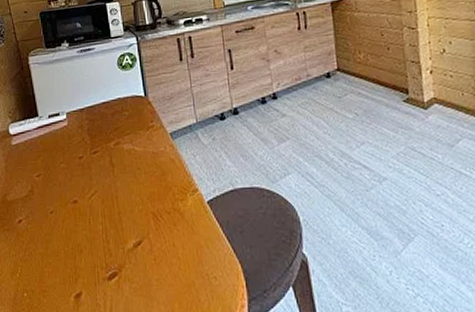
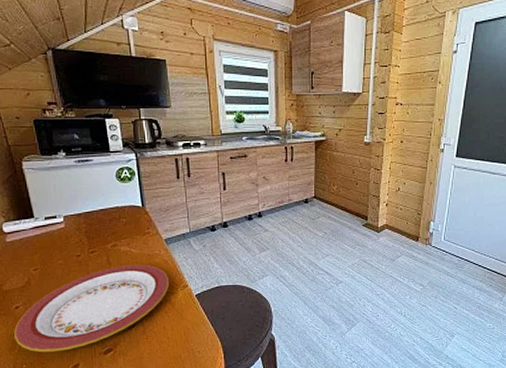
plate: none [16,164,178,277] -> present [14,264,170,353]

